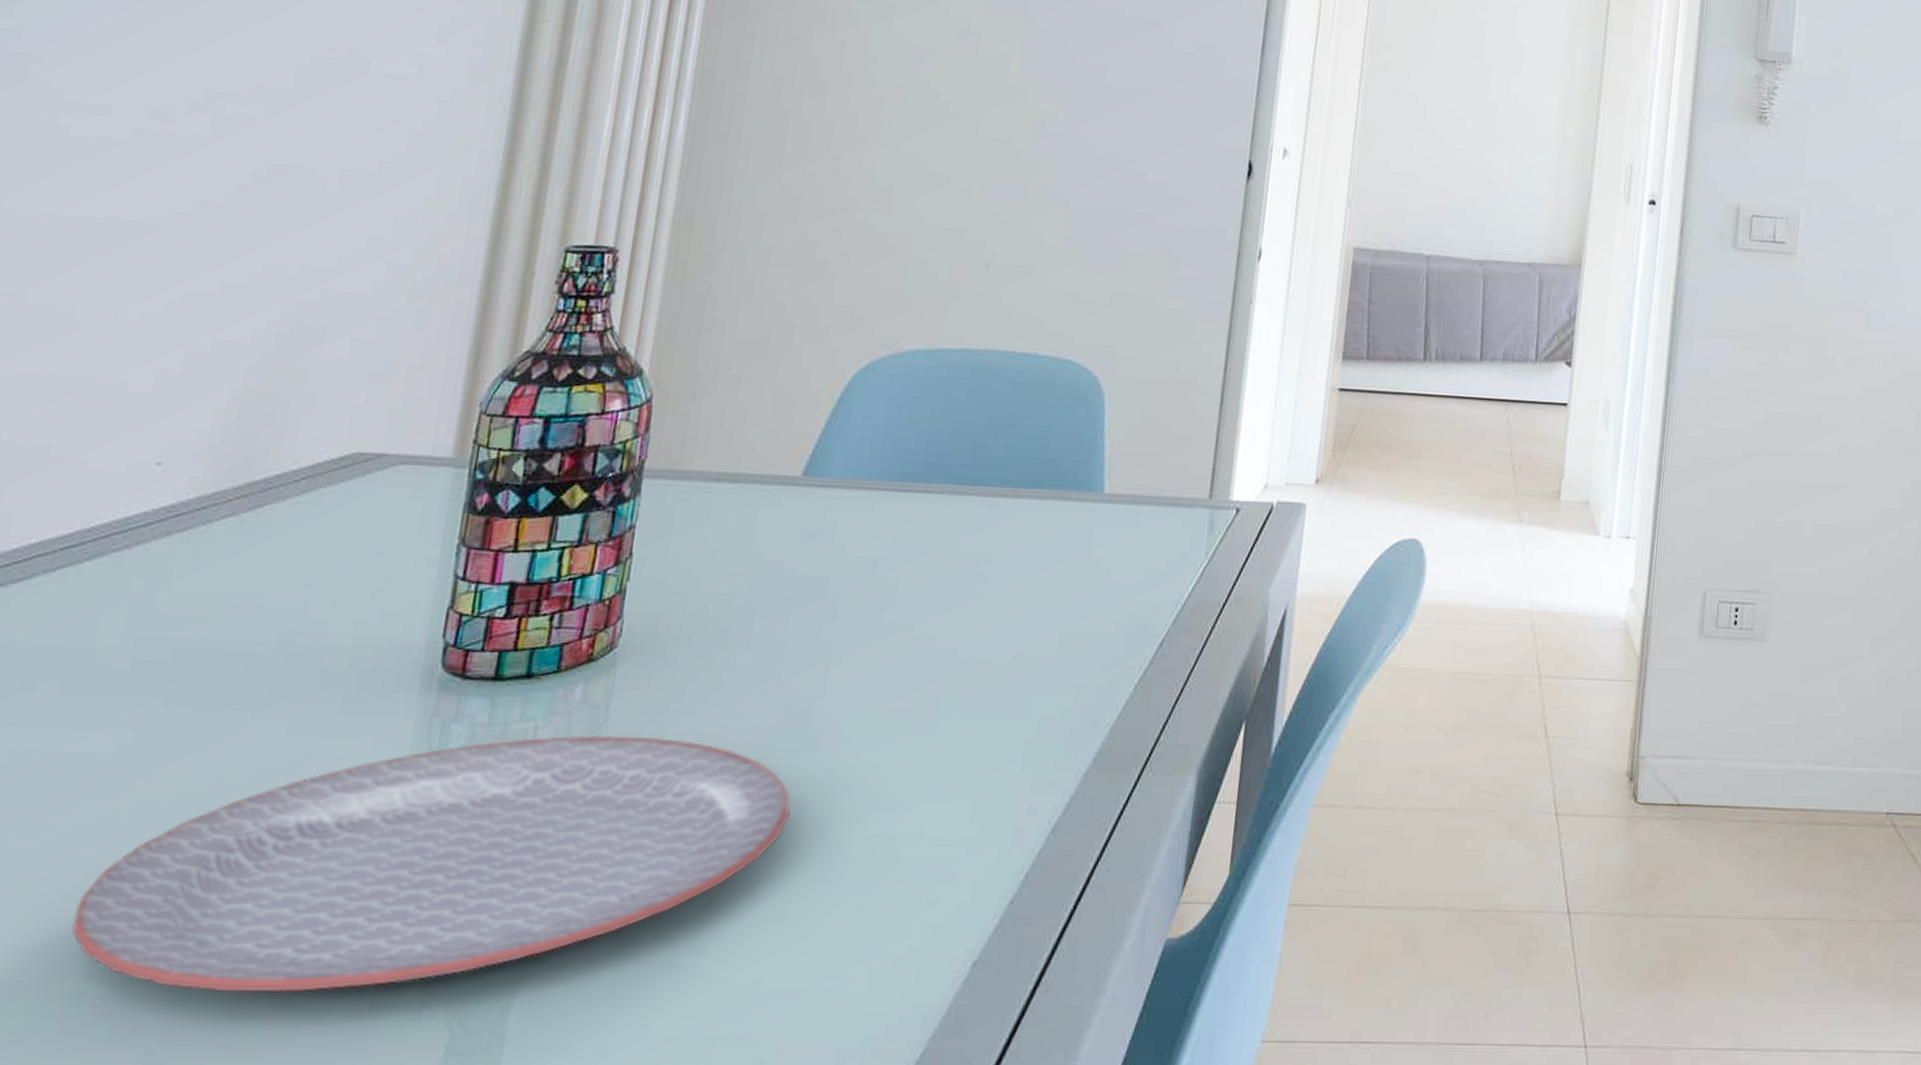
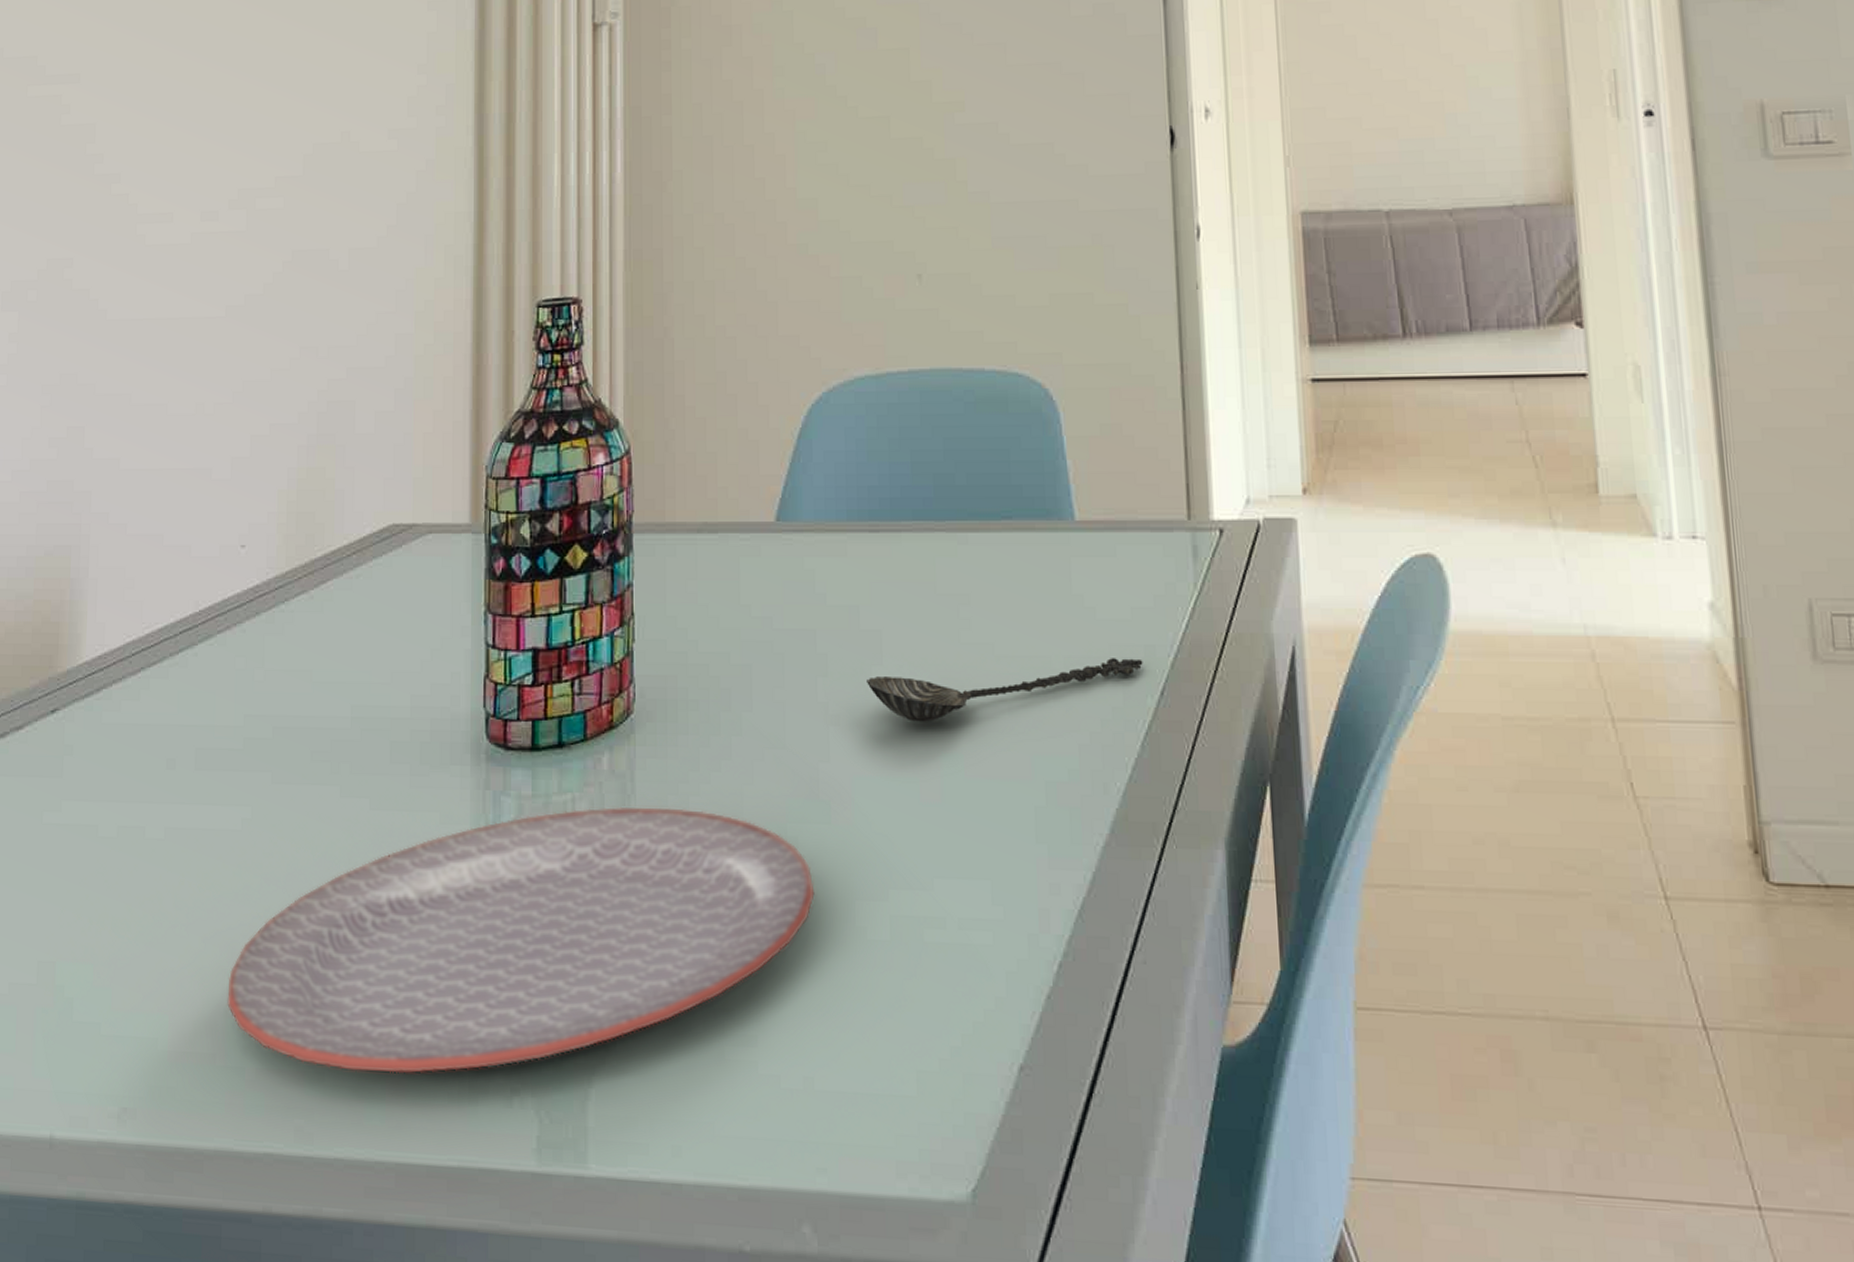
spoon: none [874,613,1148,664] -> present [867,658,1143,722]

